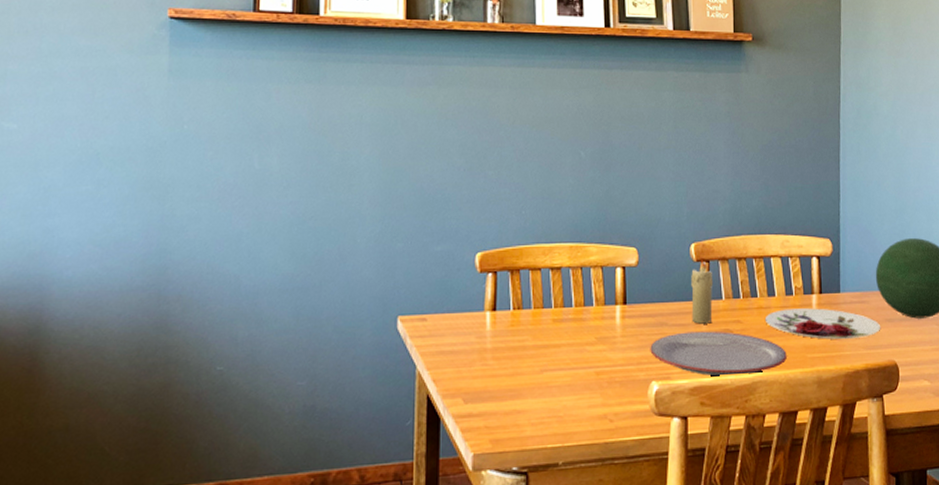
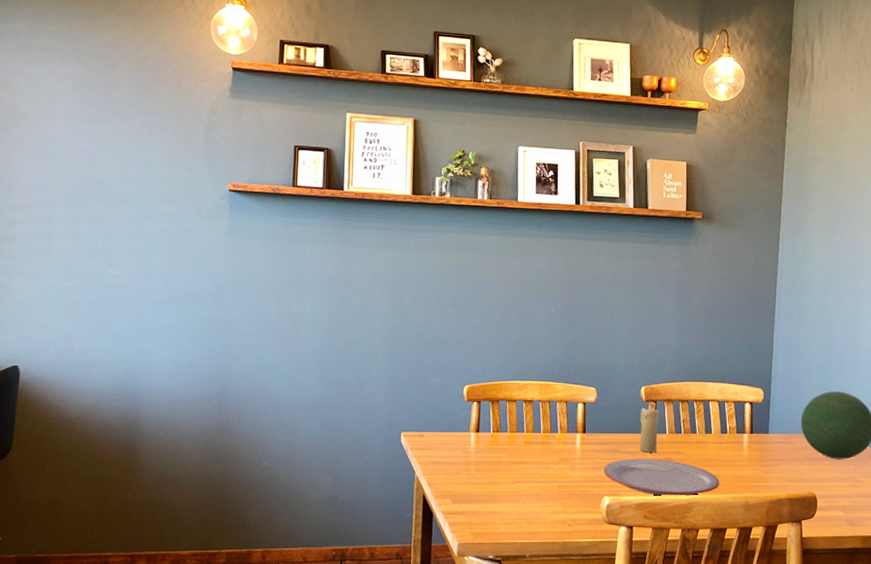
plate: present [764,308,881,339] -> none [702,445,803,472]

